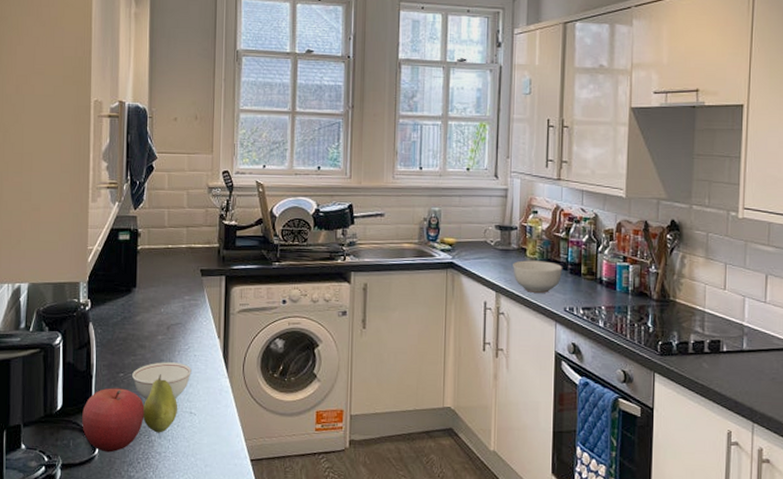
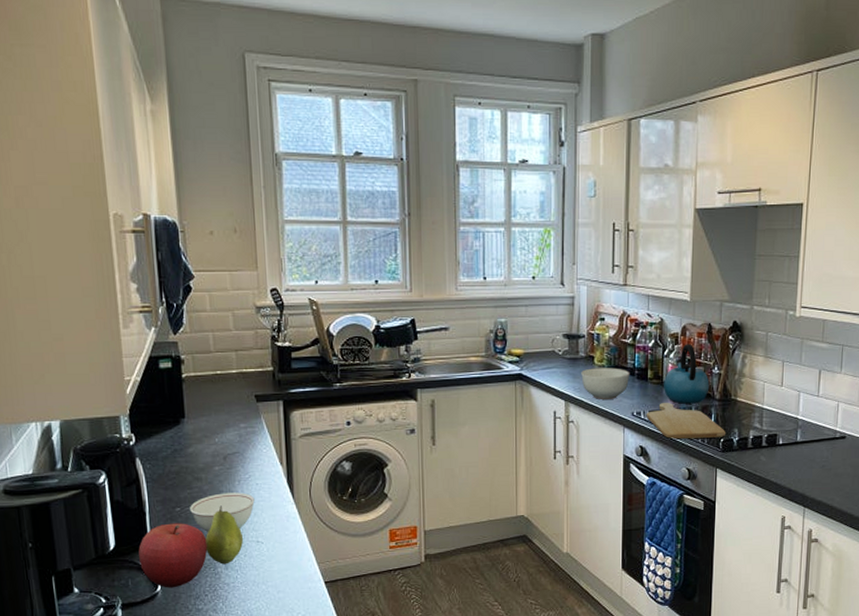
chopping board: none [579,299,665,340] -> present [646,402,727,440]
kettle: none [598,241,647,303] -> present [664,344,710,404]

